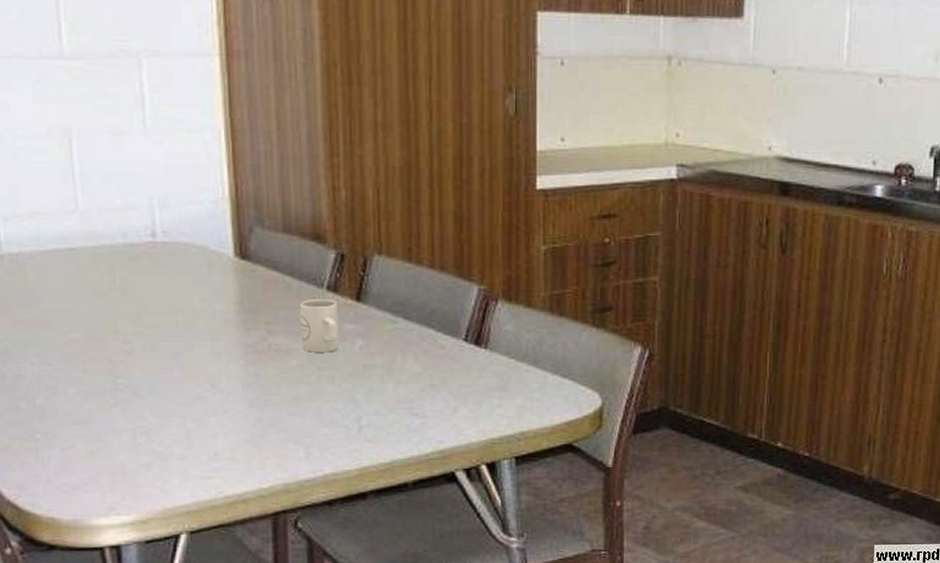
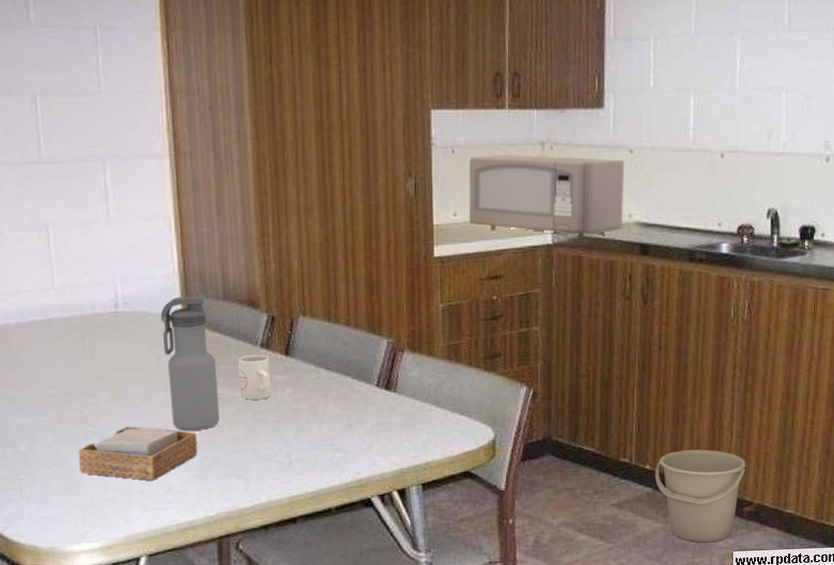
napkin holder: none [107,380,250,444] -> present [79,426,198,481]
water bottle: none [206,226,277,386] -> present [160,296,220,430]
microwave: none [580,69,766,174] -> present [468,155,625,239]
bucket: none [788,426,894,534] -> present [655,449,747,543]

